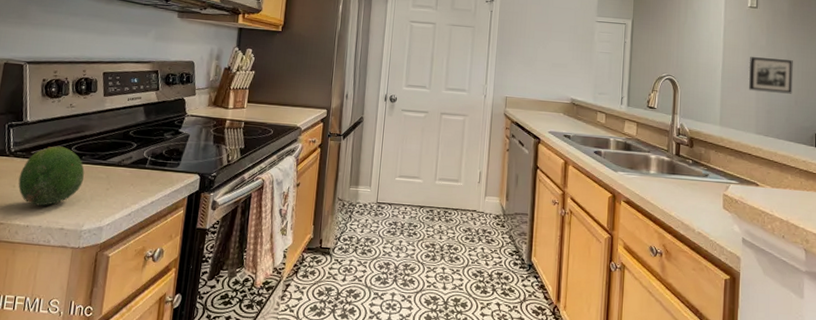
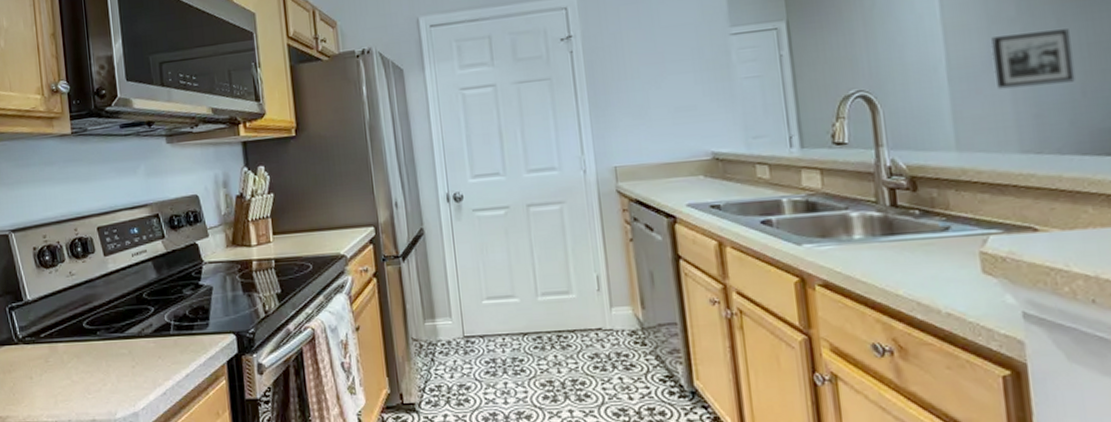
fruit: present [18,146,85,206] -> none [34,324,104,397]

